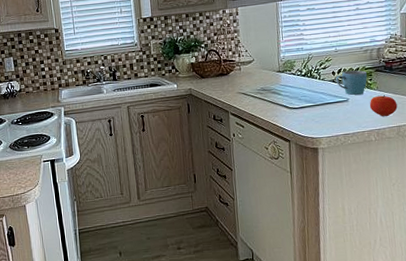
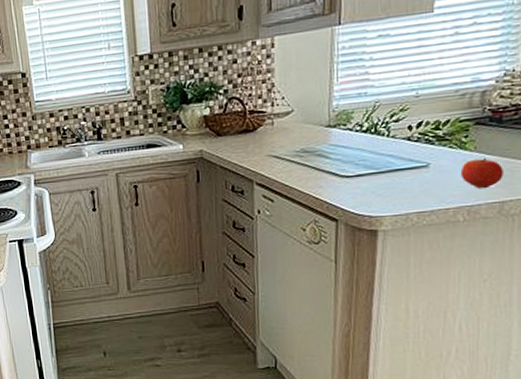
mug: present [336,70,367,95] -> none [413,123,461,158]

